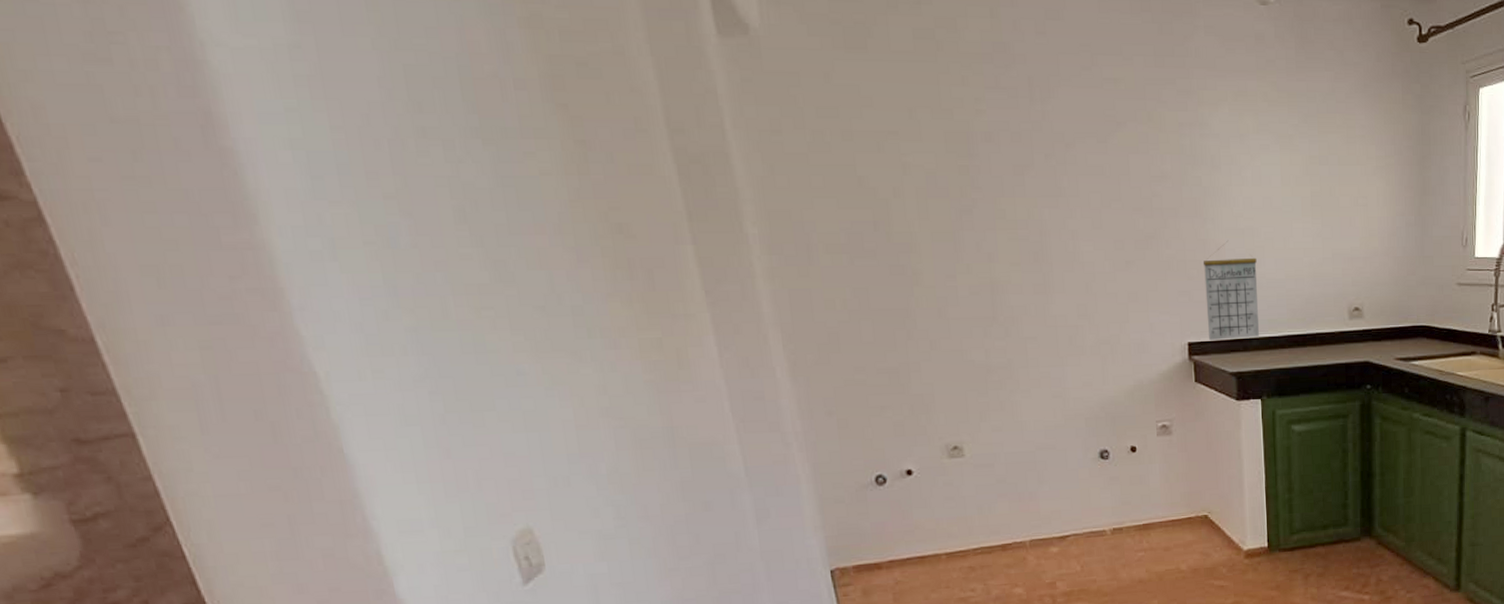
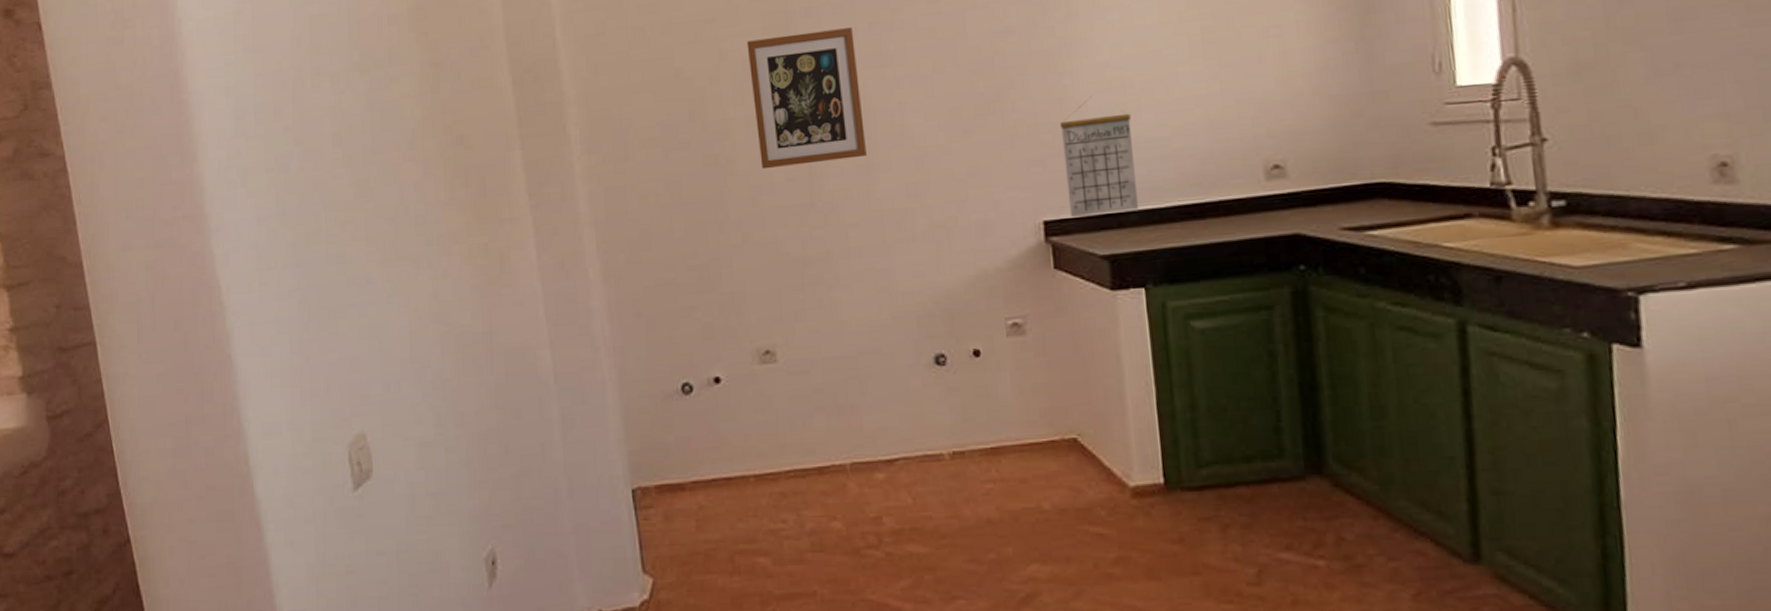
wall art: none [929,156,1043,283] -> present [746,27,867,170]

